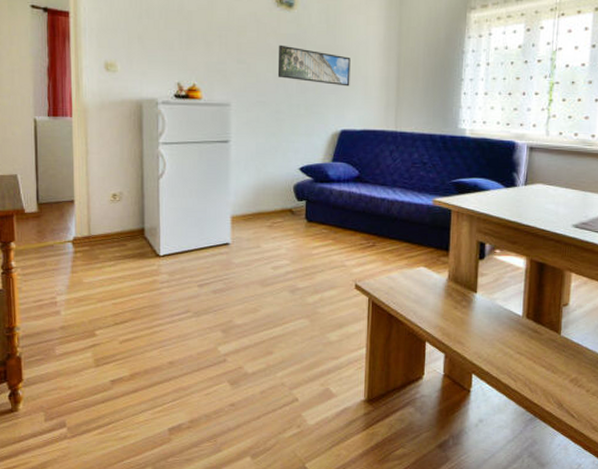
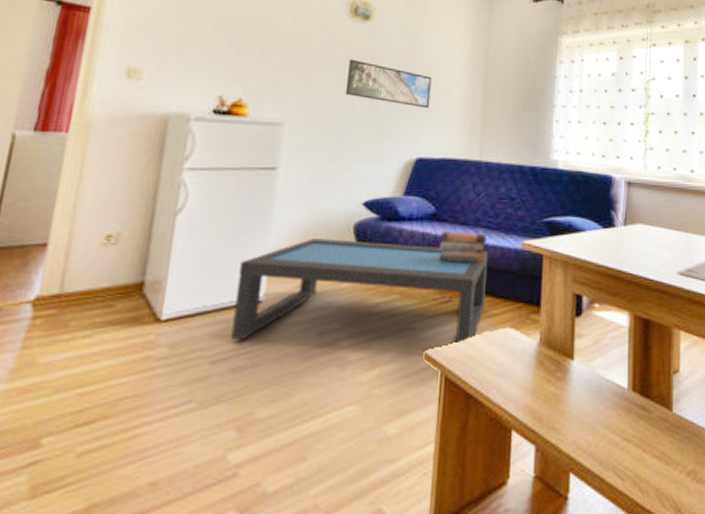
coffee table: none [210,197,405,277] -> present [231,238,489,342]
book stack: none [363,191,403,216] -> present [439,232,487,263]

